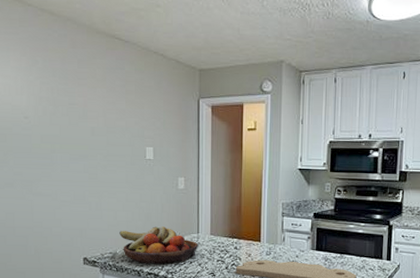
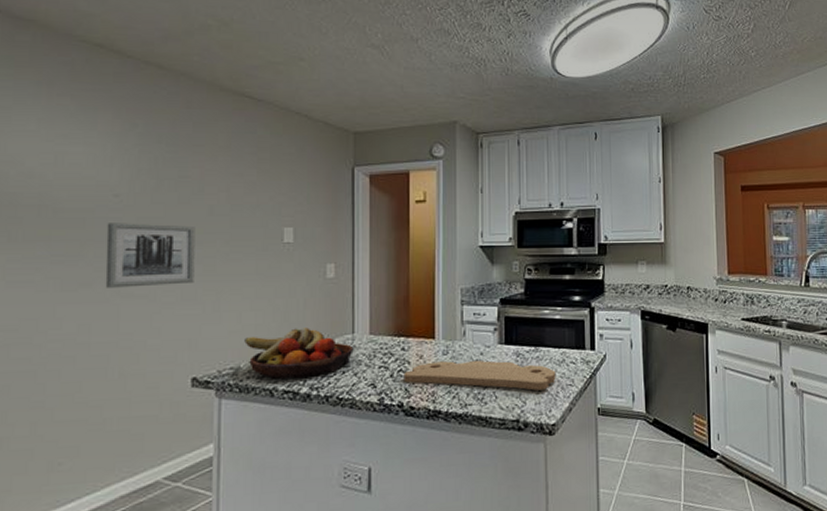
wall art: none [21,138,83,188] -> present [105,223,195,288]

